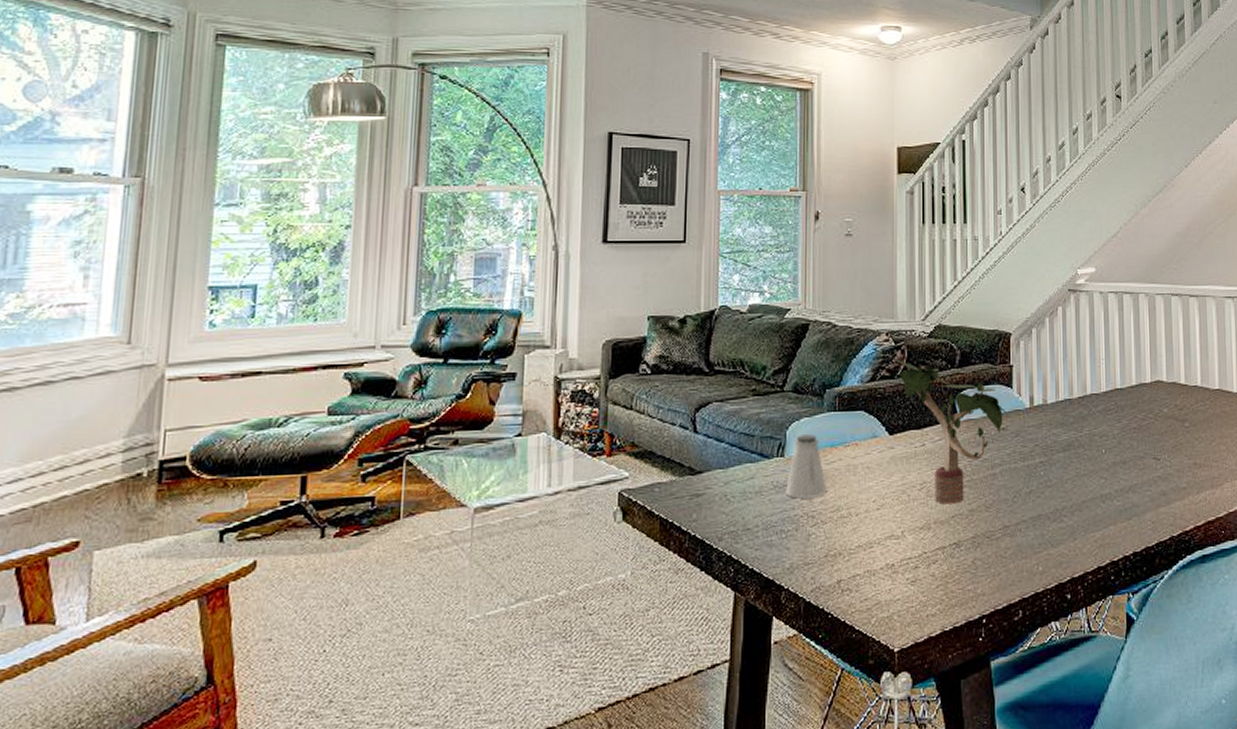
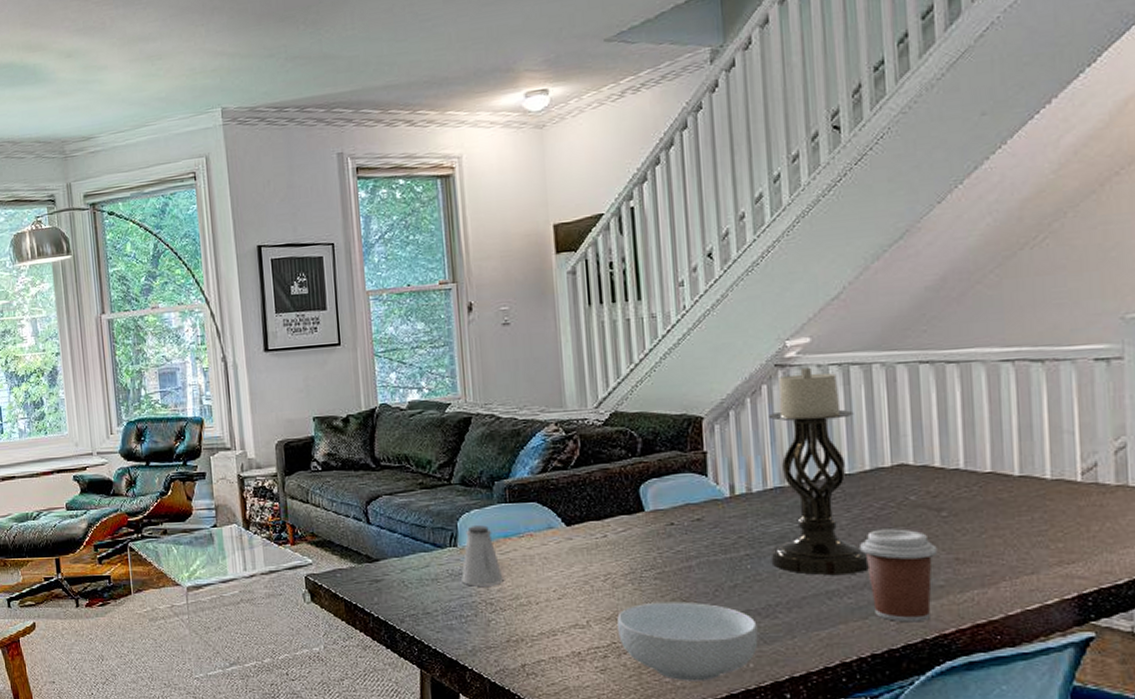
potted plant: present [891,357,1010,505] -> none [563,447,706,596]
cereal bowl: none [929,508,1047,588] -> present [617,601,758,681]
candle holder: none [1059,293,1133,481] -> present [769,367,869,576]
coffee cup: none [1127,437,1182,522] -> present [860,529,938,623]

